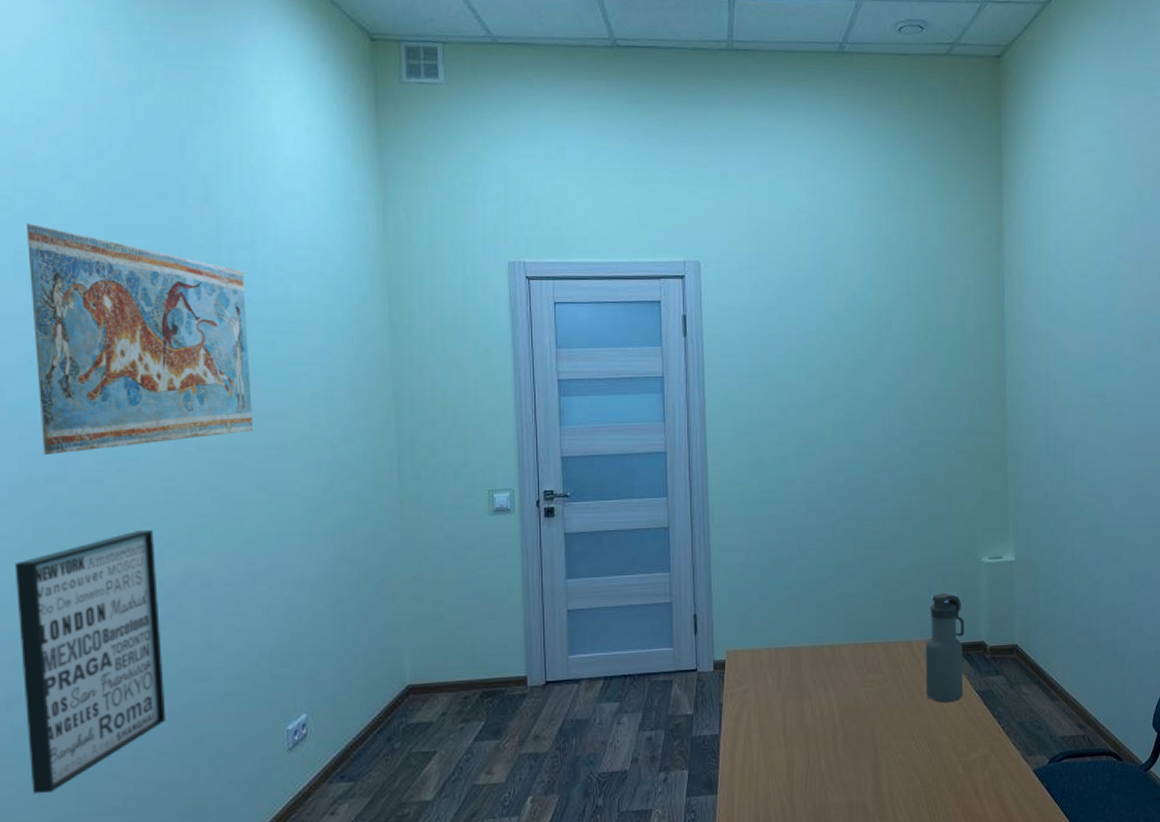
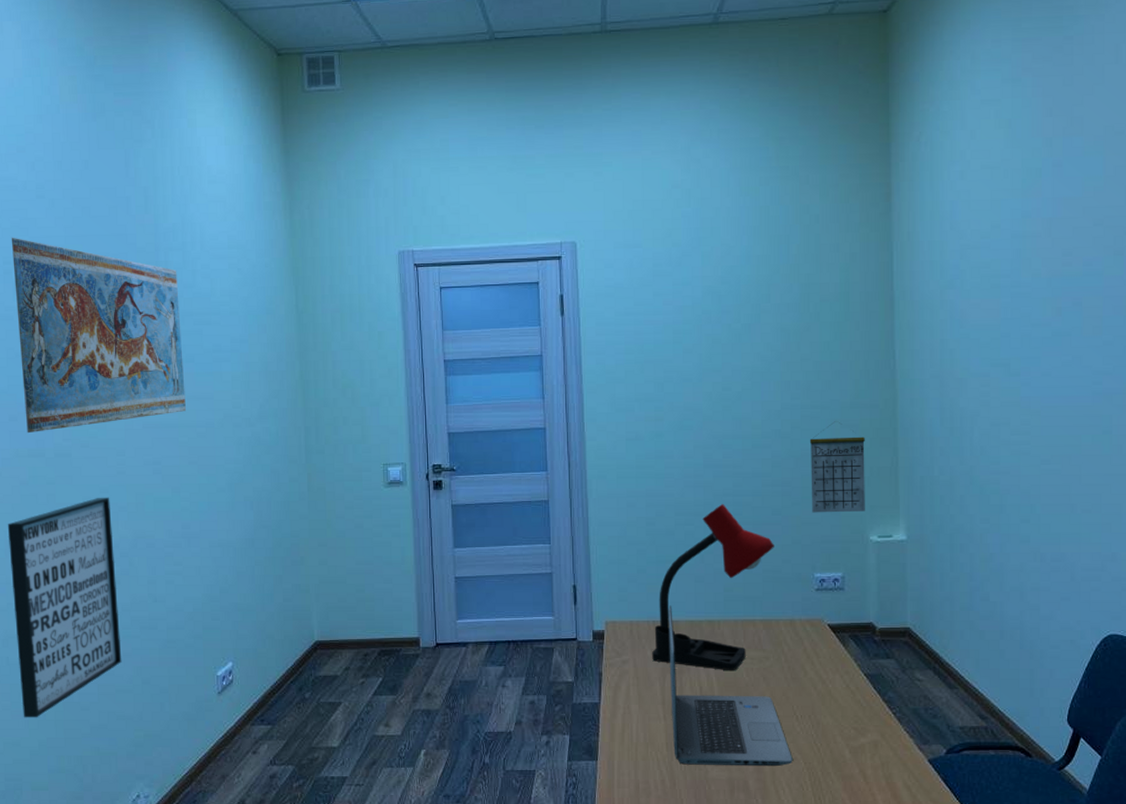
desk lamp: none [774,529,893,695] -> present [652,504,774,671]
laptop: none [790,631,909,792] -> present [668,605,793,767]
water bottle: present [925,593,965,703] -> none [809,572,852,685]
calendar: none [927,447,978,536] -> present [809,421,865,513]

